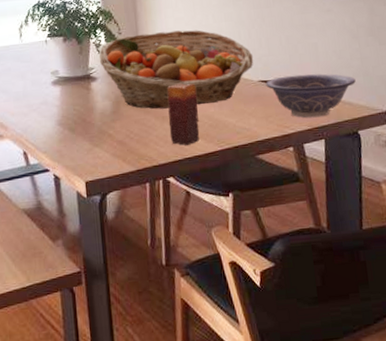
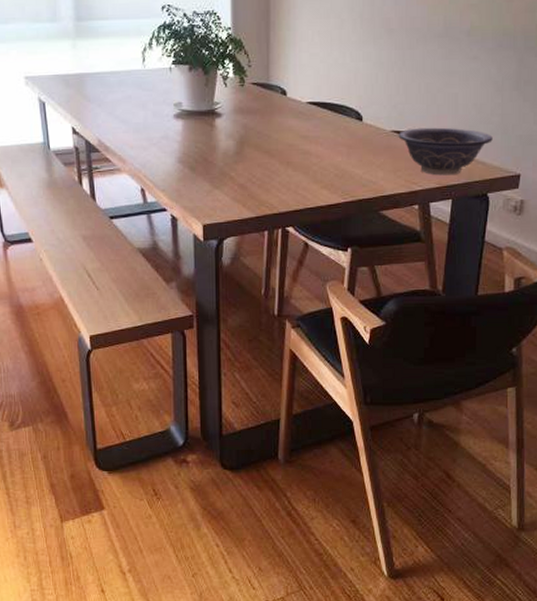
fruit basket: present [99,30,254,109] -> none [225,67,389,154]
candle: present [167,83,200,145] -> none [293,127,325,194]

